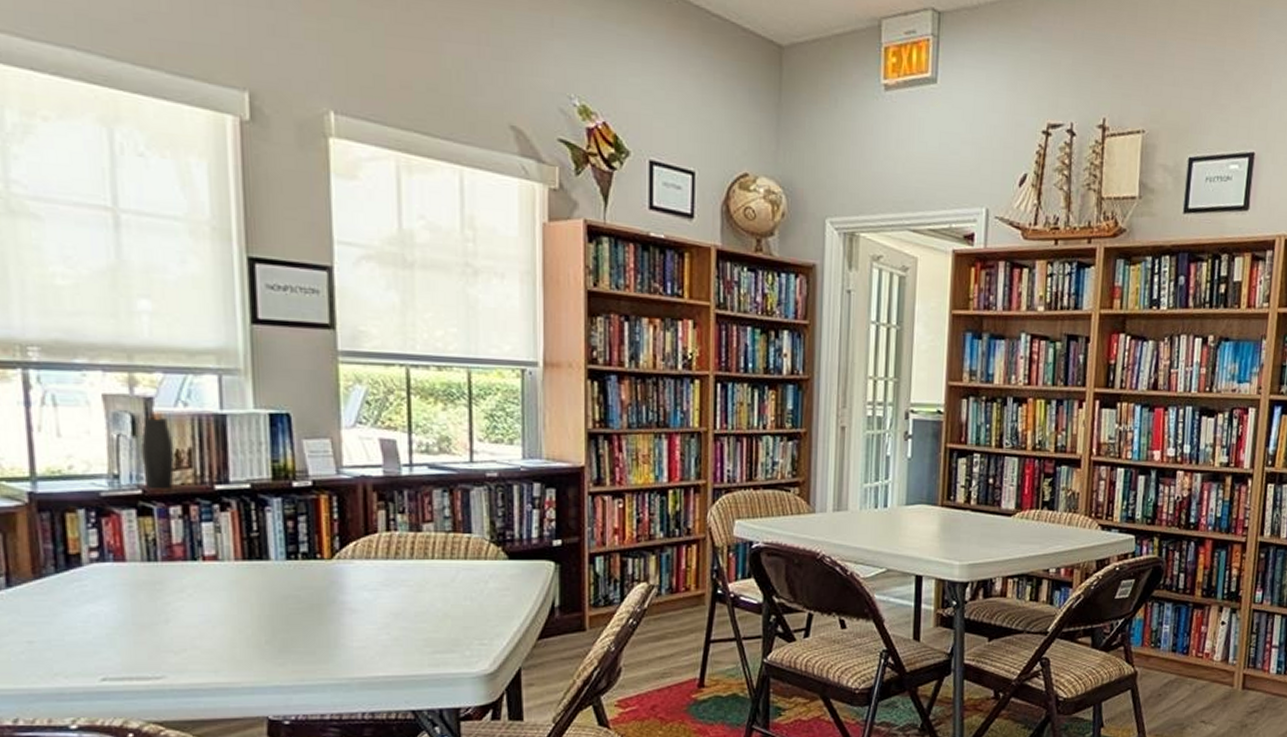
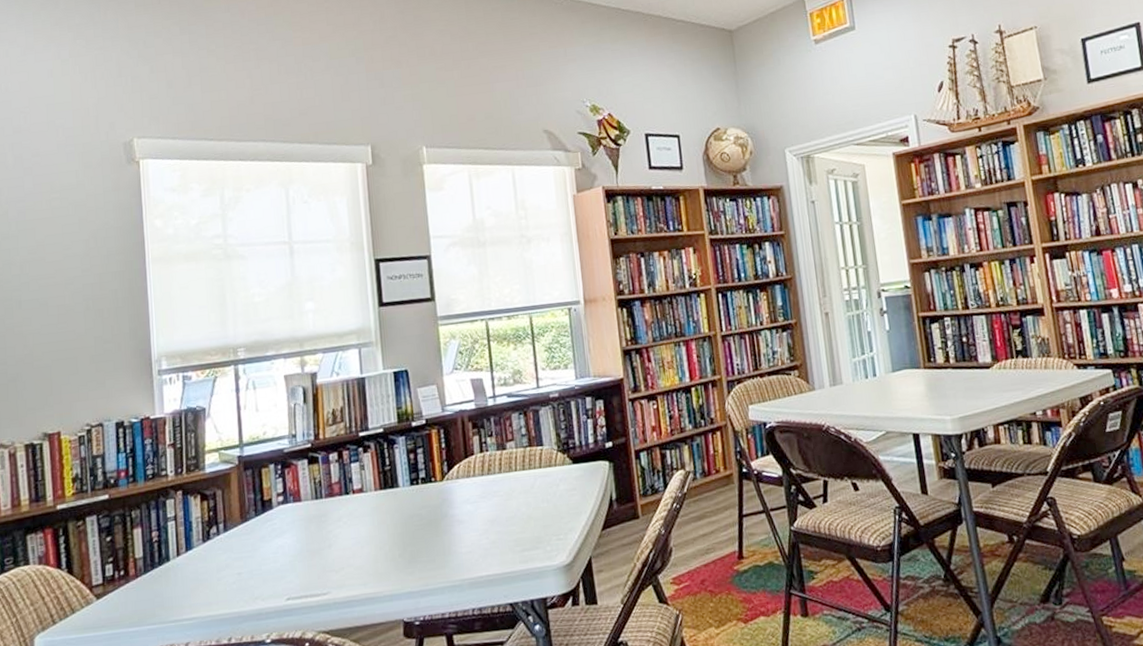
vase: present [140,417,175,491] -> none [309,386,332,443]

